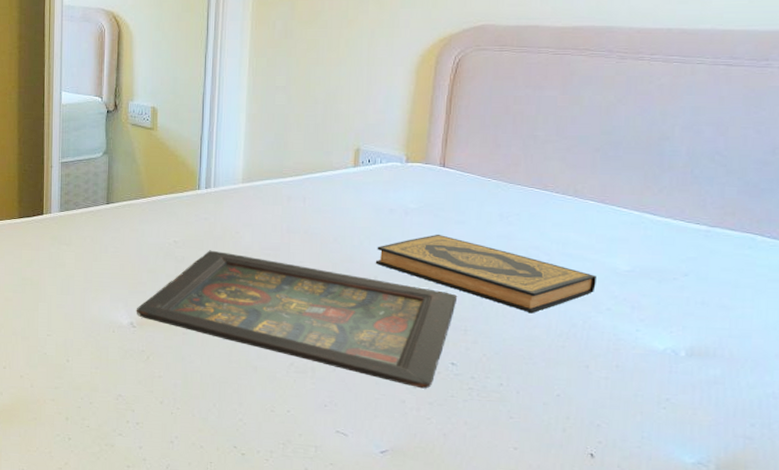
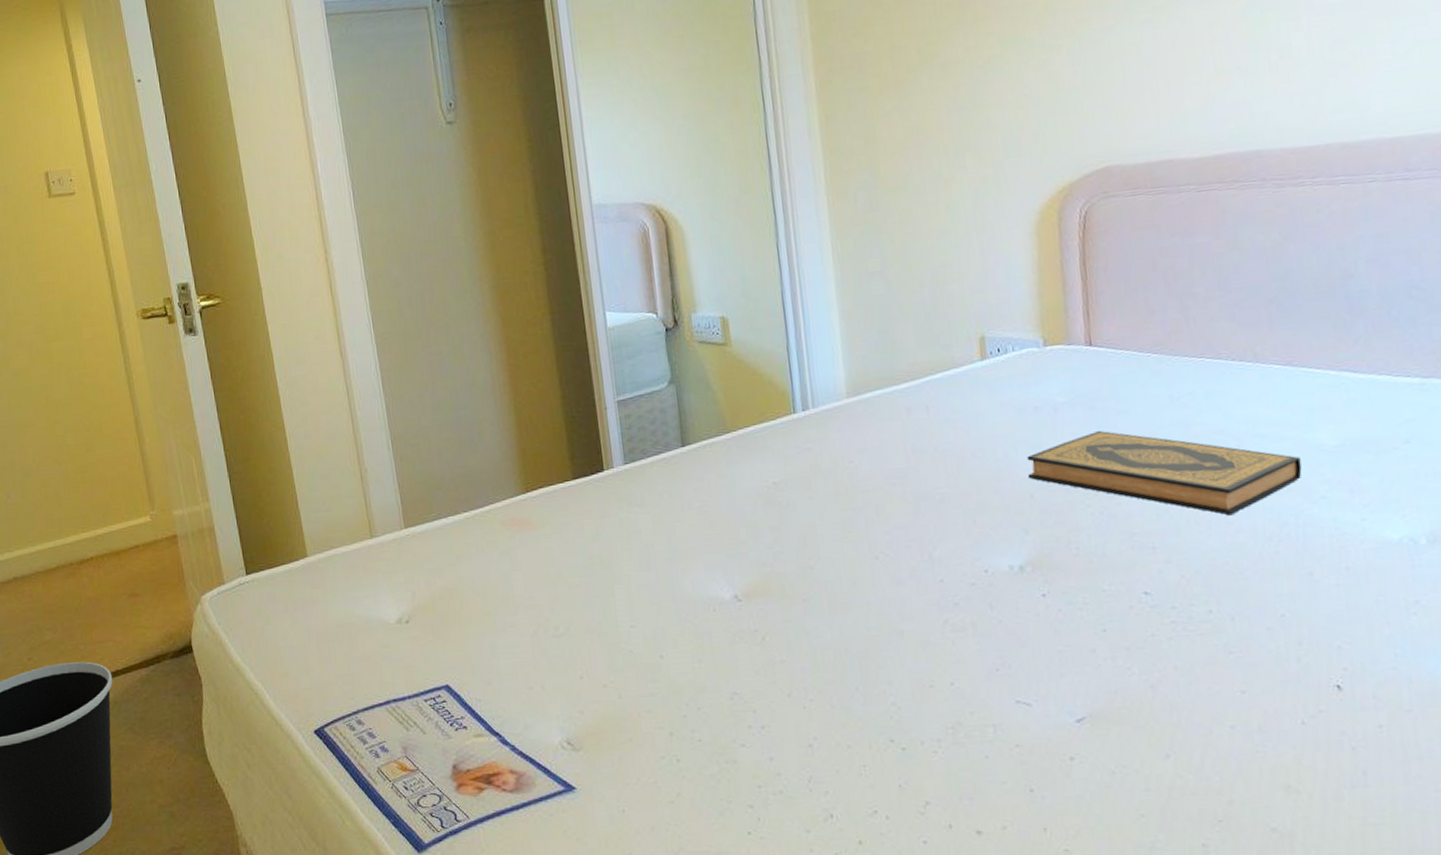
icon panel: present [136,250,458,389] -> none [738,488,1137,631]

